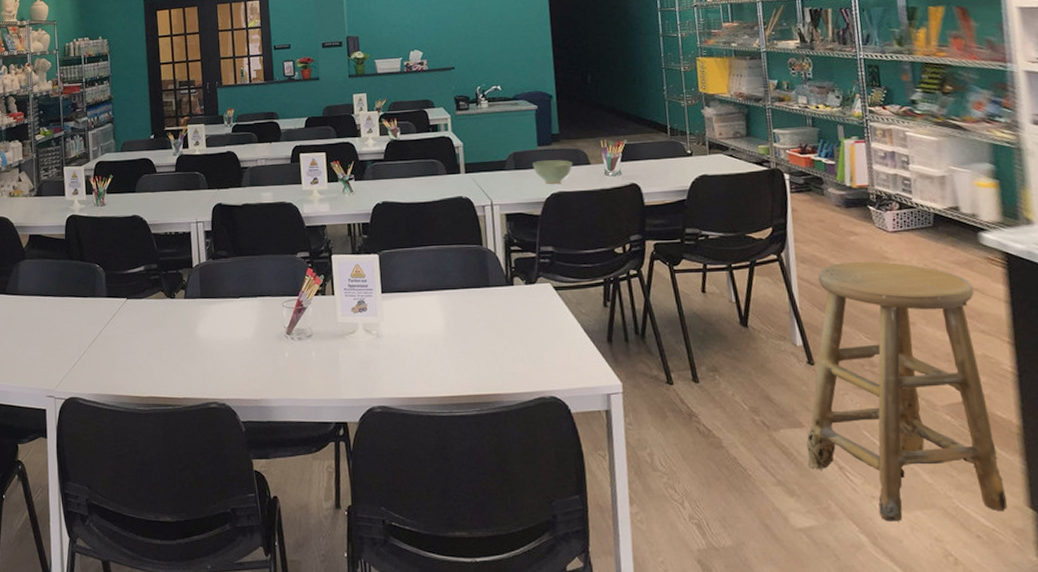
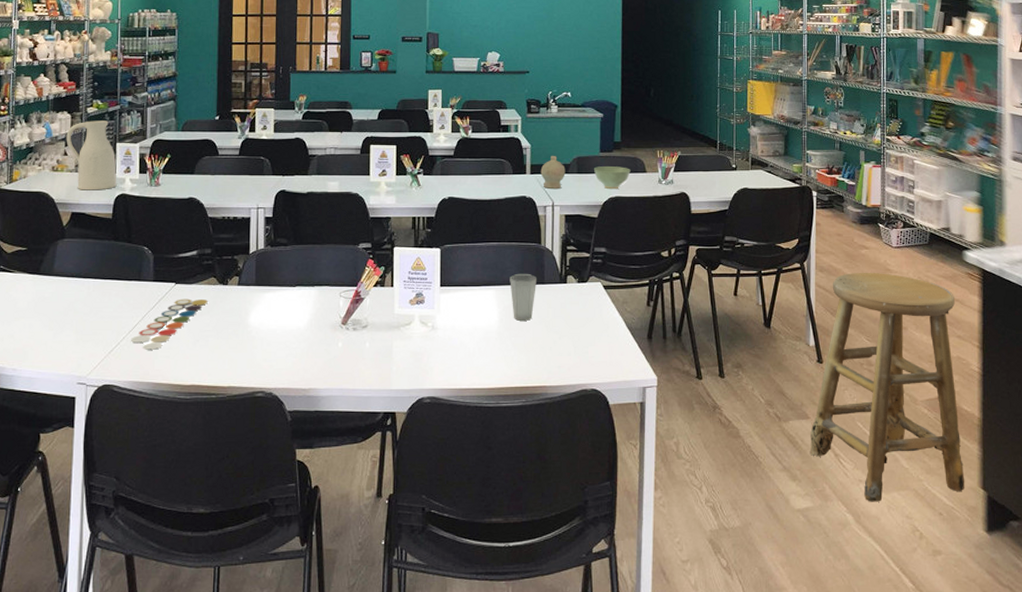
ceramic pitcher: none [19,146,67,214] -> present [66,120,117,190]
paint palette: none [91,313,158,363] -> present [131,298,208,350]
cup: none [452,276,482,326] -> present [510,273,538,321]
ceramic vessel: none [475,153,502,188] -> present [540,156,566,190]

